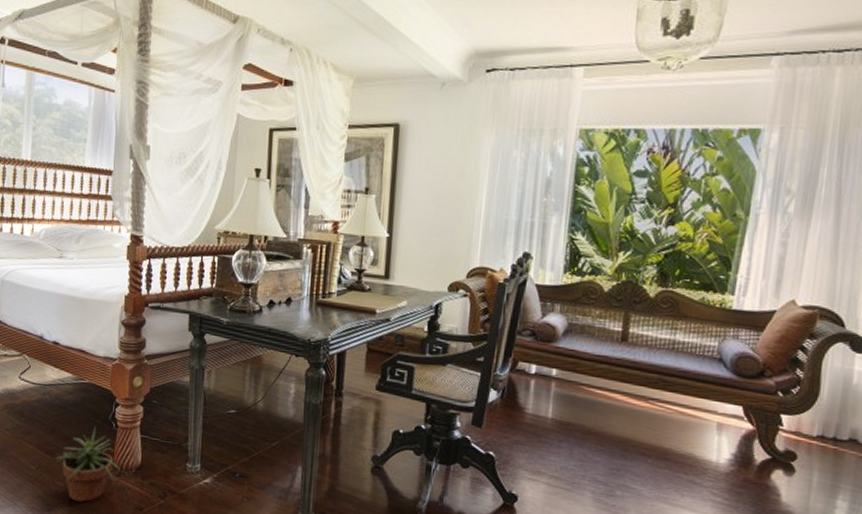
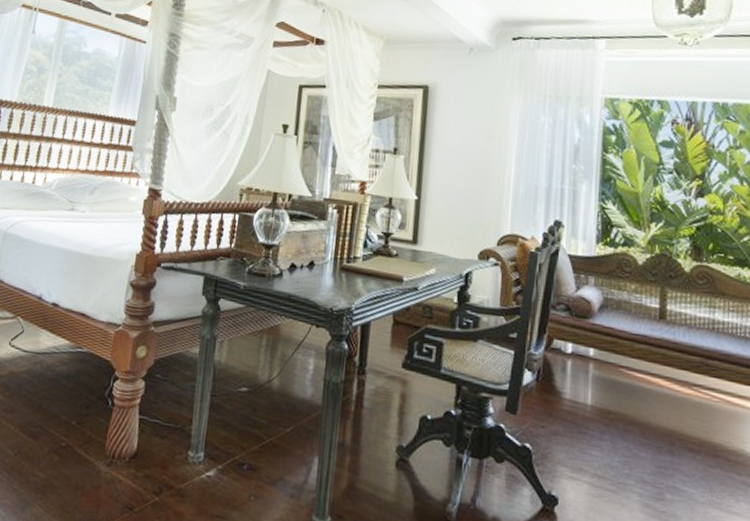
potted plant: present [56,426,120,502] -> none [39,403,112,498]

